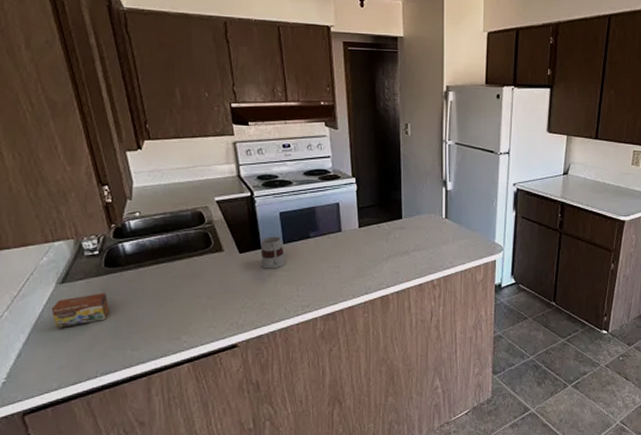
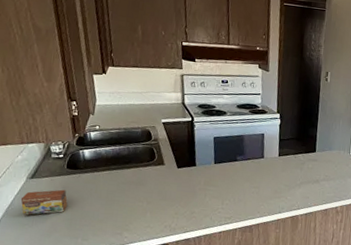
mug: present [260,236,286,269] -> none [194,156,215,184]

